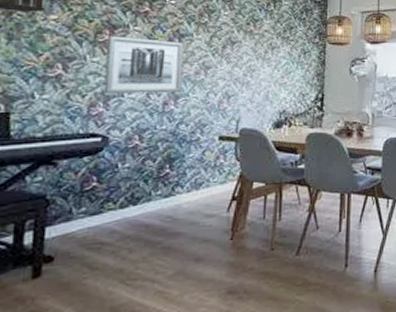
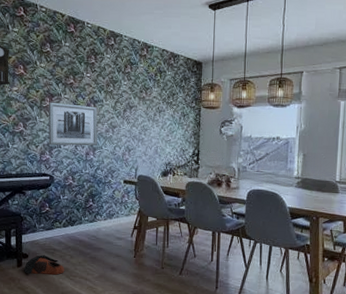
bag: none [44,254,118,288] -> present [24,255,65,275]

